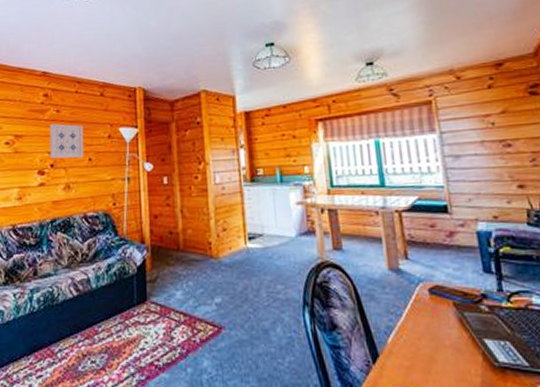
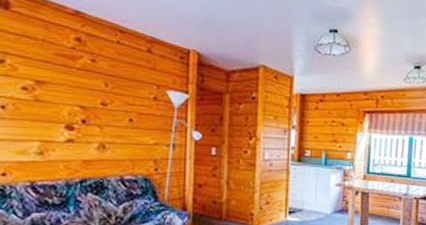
wall art: present [49,123,84,159] -> none [81,74,125,118]

